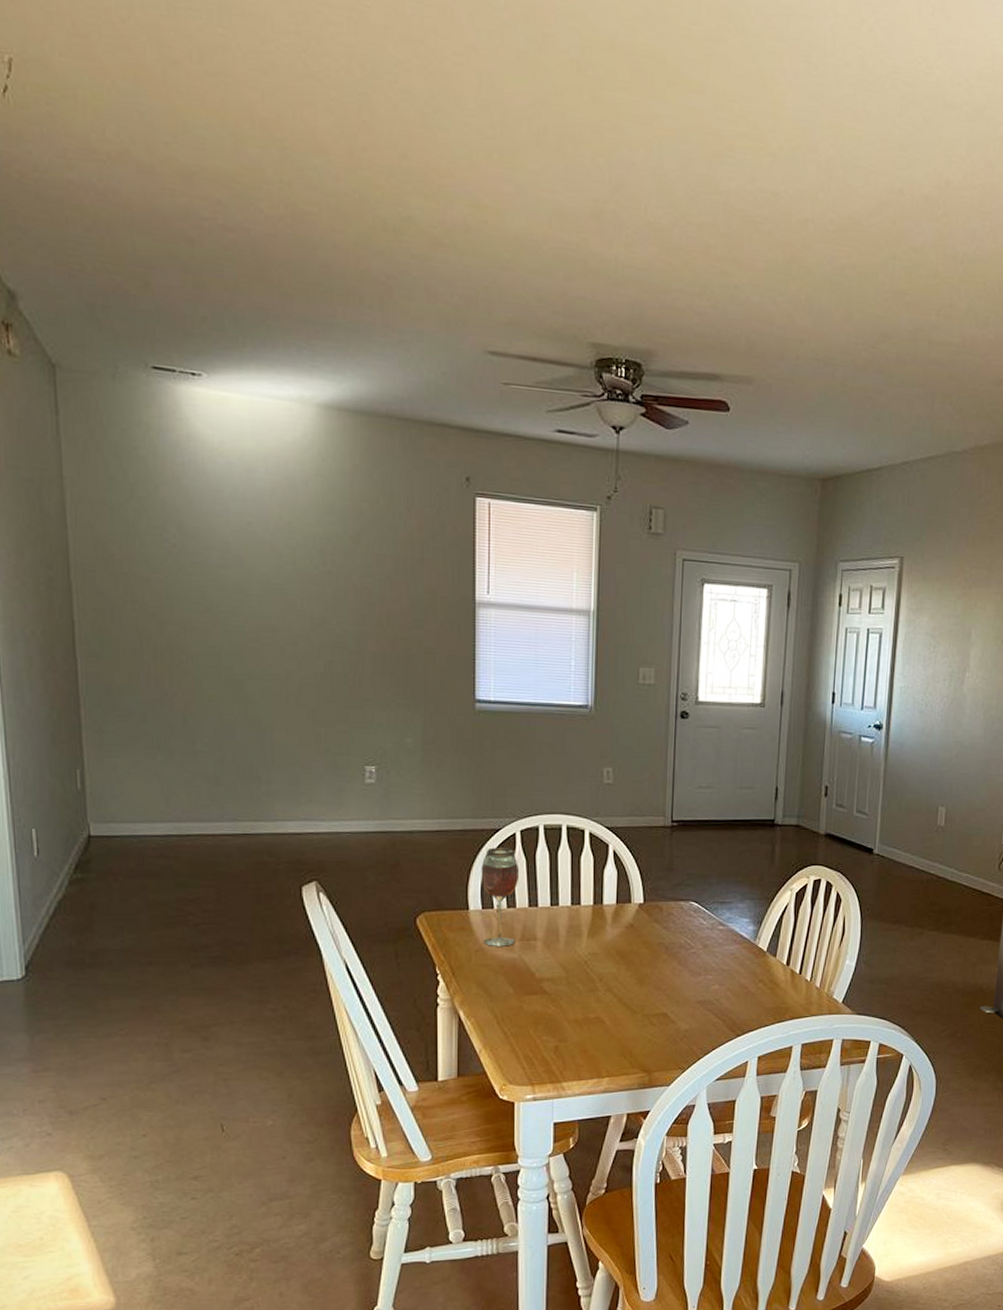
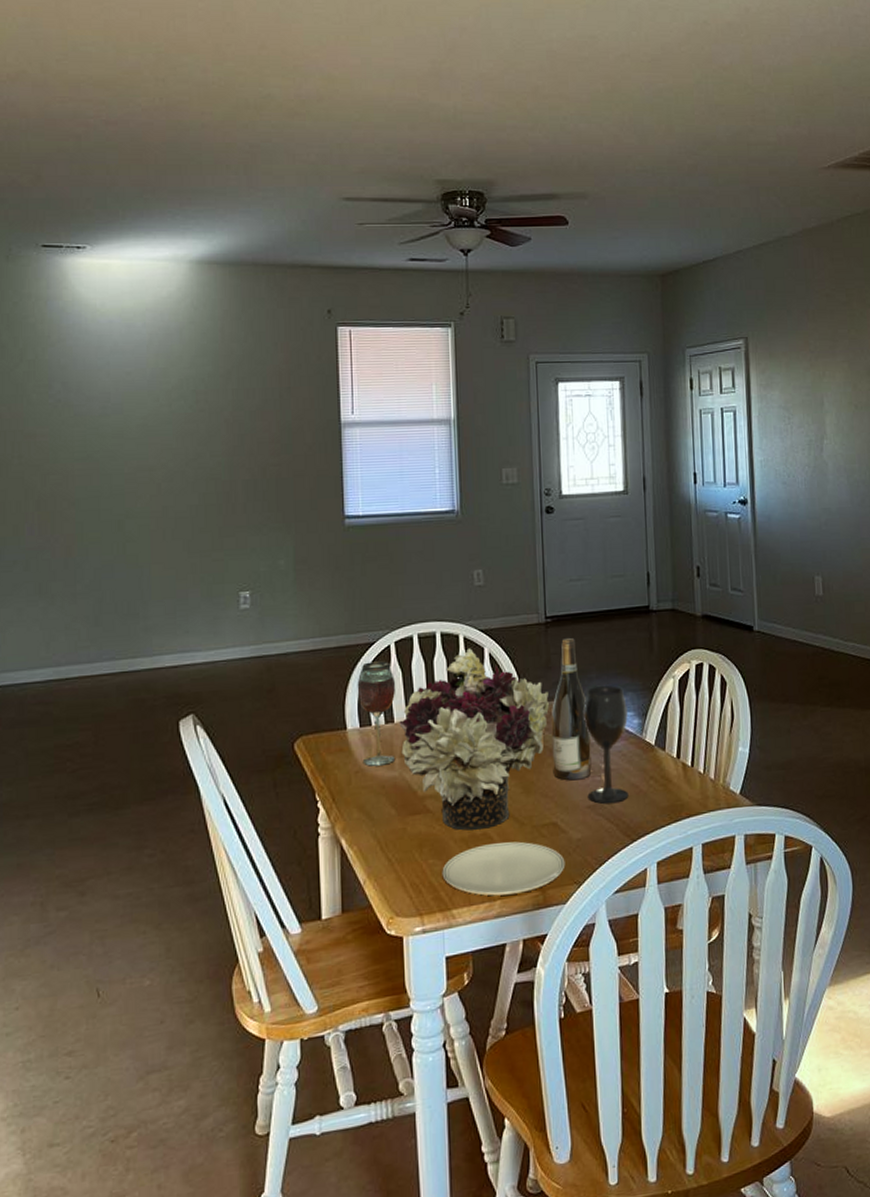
flower arrangement: none [521,843,670,1013] -> present [399,648,550,830]
plate: none [555,1027,672,1074] -> present [442,841,566,896]
wine bottle: none [667,842,707,977] -> present [551,637,592,781]
wine glass: none [698,892,744,1000] -> present [583,686,629,804]

